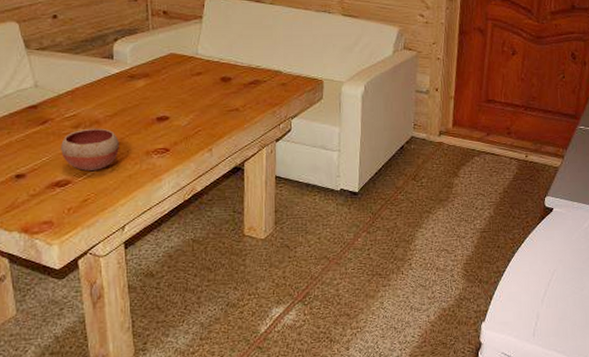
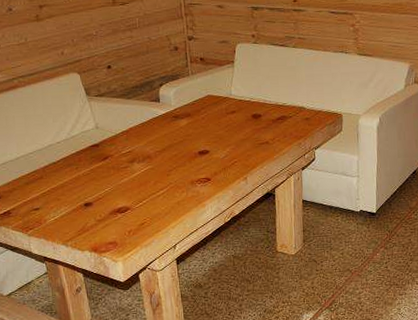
bowl: present [61,128,119,171] -> none [120,162,168,199]

